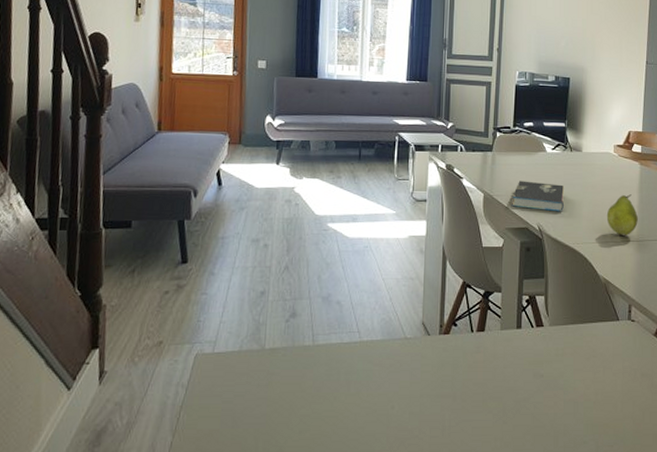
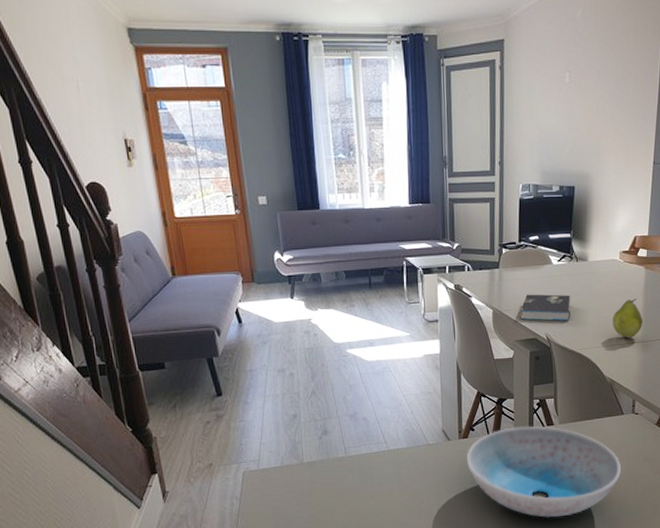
dish: none [446,325,616,440] -> present [466,426,621,518]

